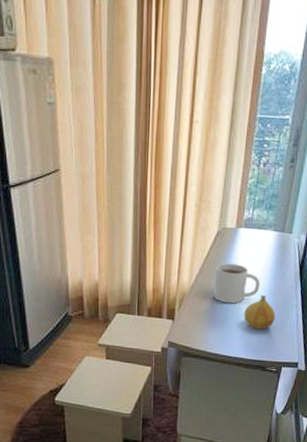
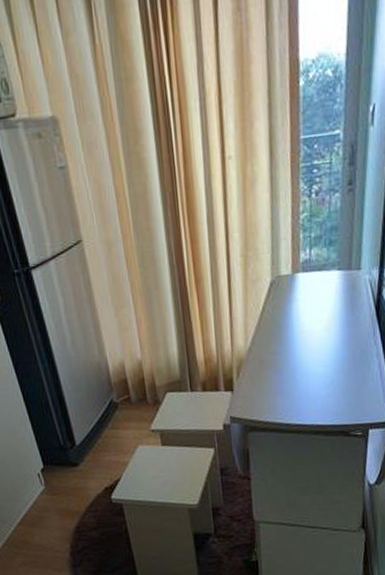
mug: present [213,263,261,304] -> none [274,315,330,364]
fruit: present [244,294,276,330] -> none [315,347,353,389]

